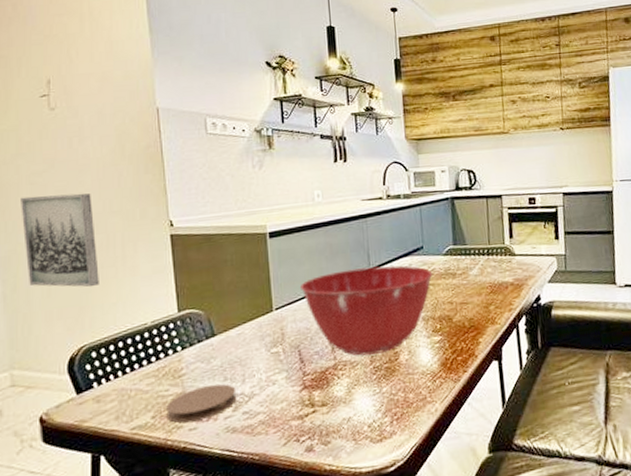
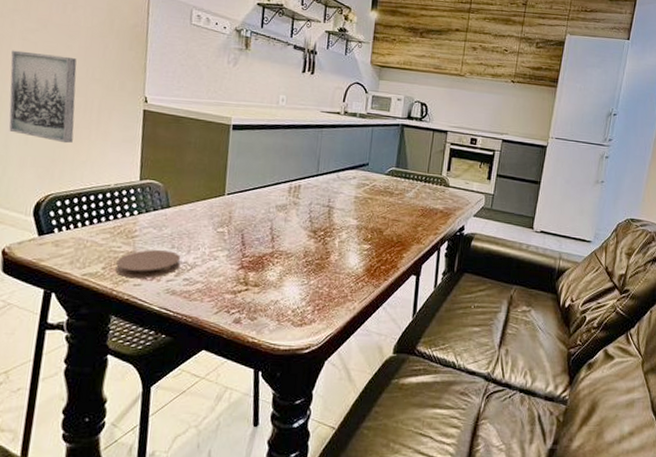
mixing bowl: present [299,265,433,356] -> none [252,171,373,250]

